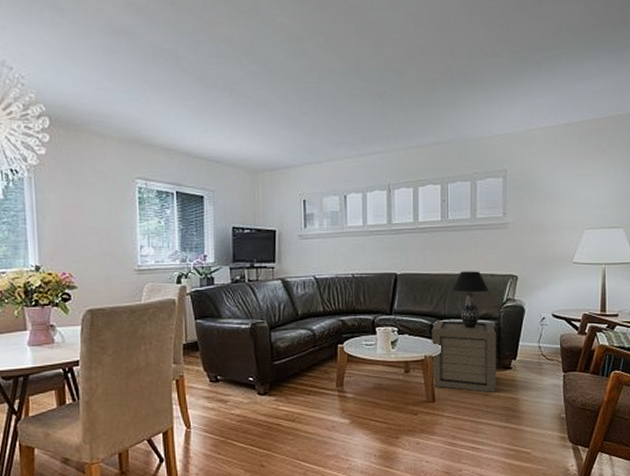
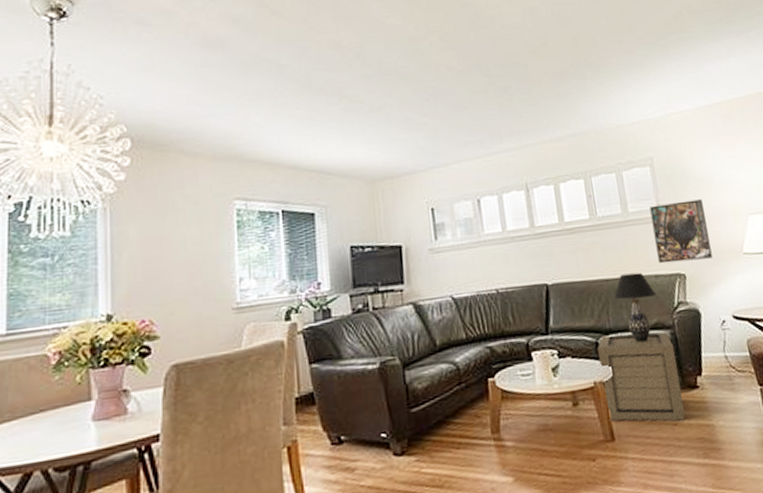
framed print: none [496,211,545,265] -> present [650,199,713,264]

